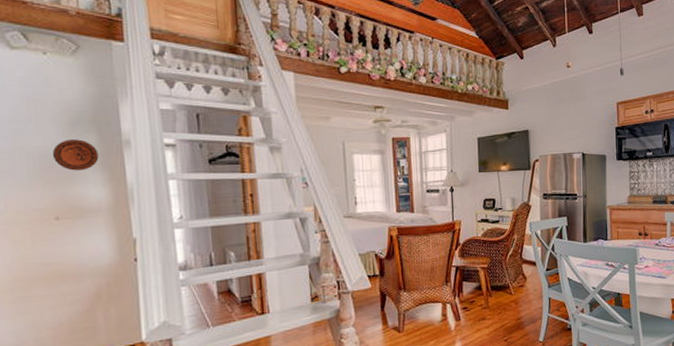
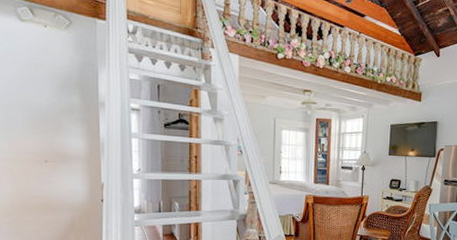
decorative plate: present [52,139,99,171] -> none [45,98,80,124]

